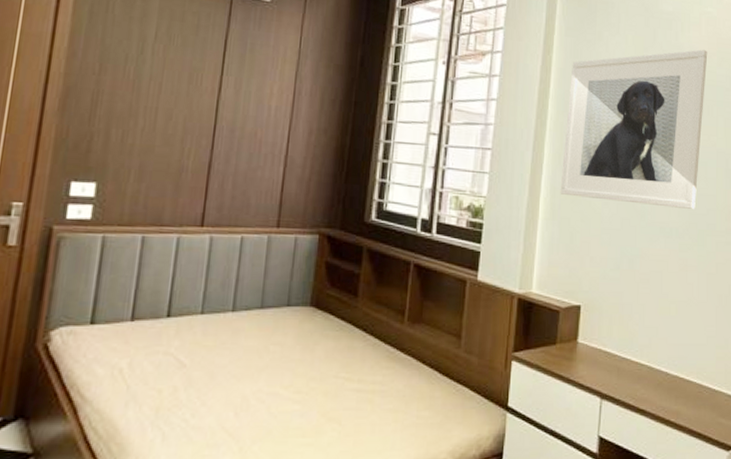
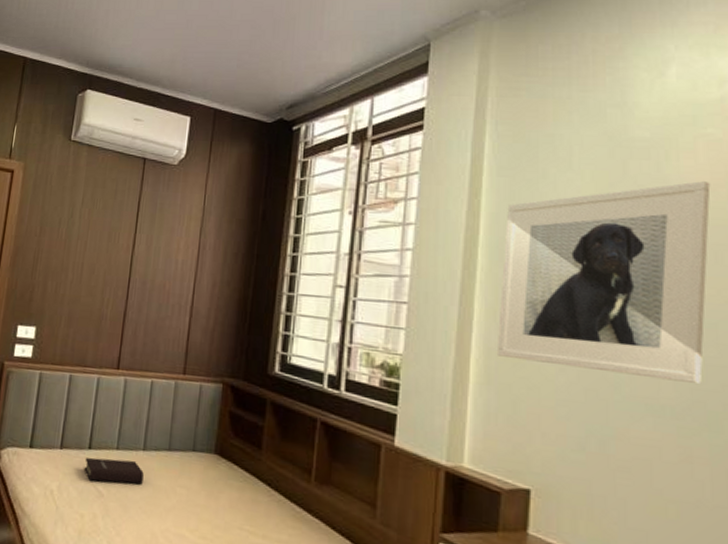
book: none [161,323,233,351] -> present [84,457,144,485]

